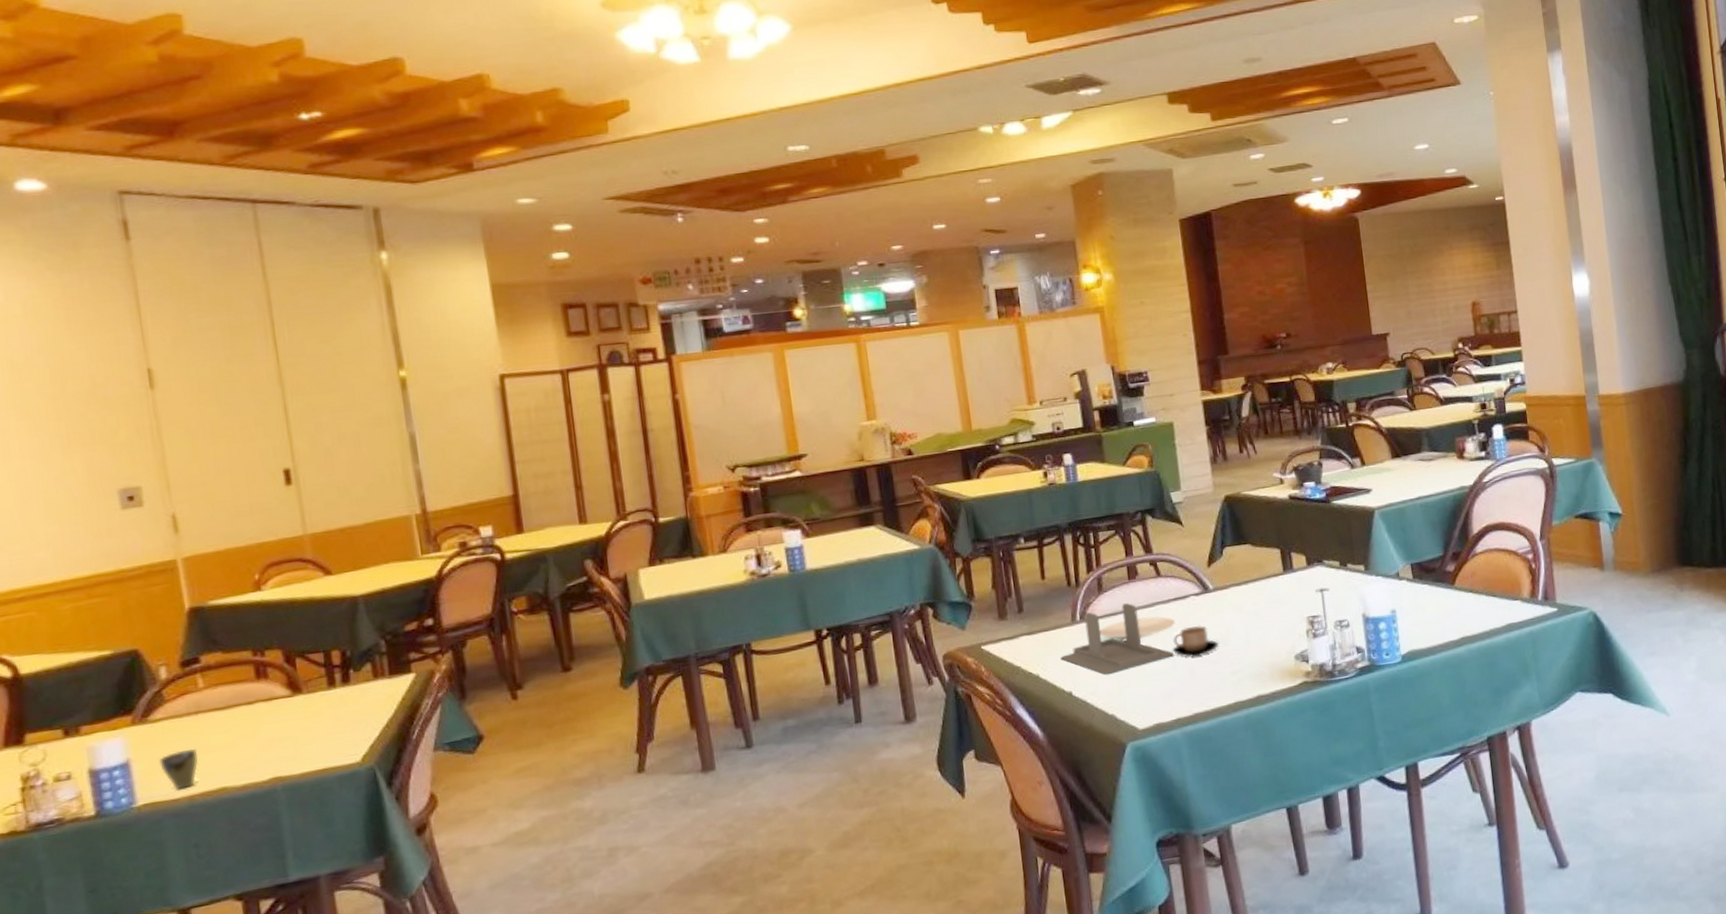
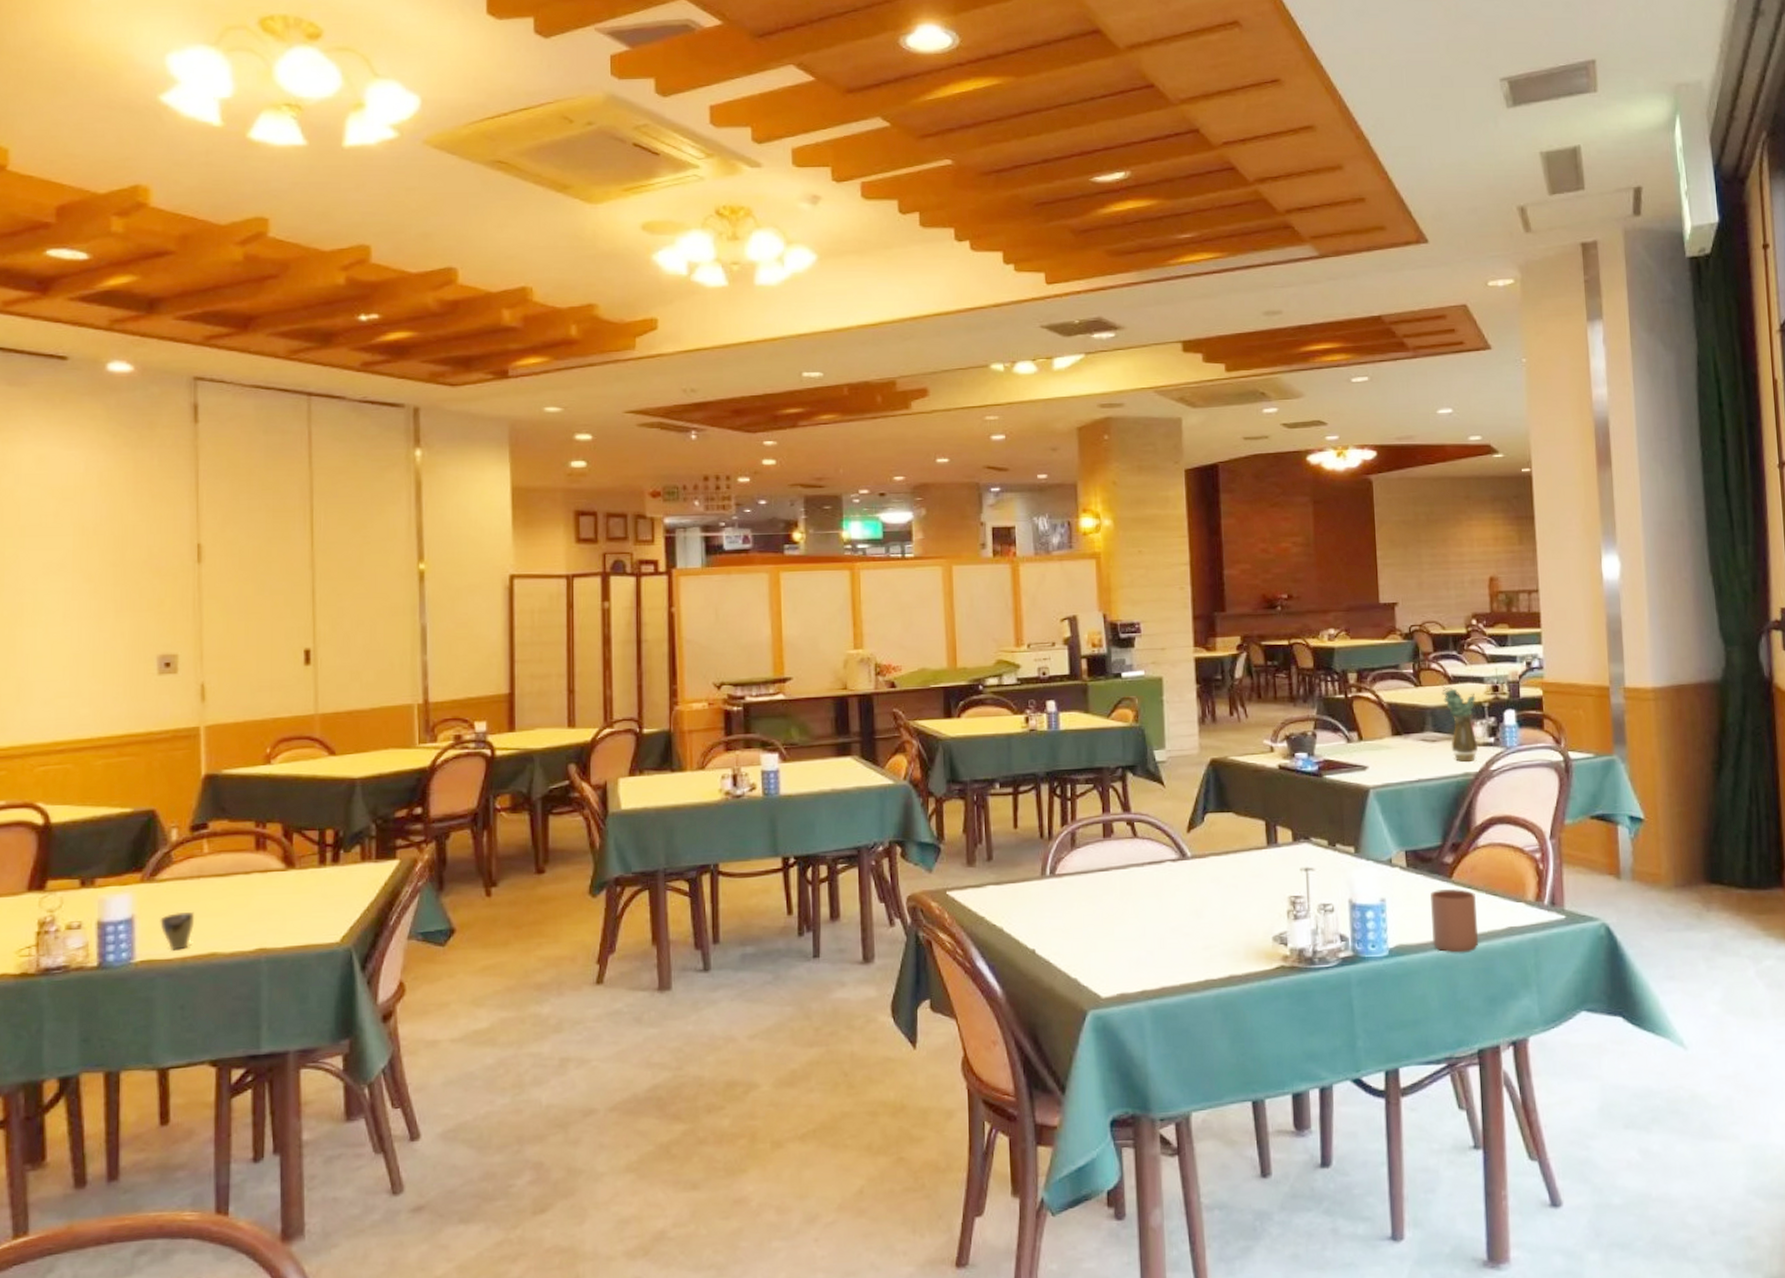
napkin holder: present [1061,603,1174,674] -> none [1027,862,1144,935]
plate: present [1099,616,1175,640] -> none [1068,879,1148,901]
cup: present [1172,625,1219,656] -> none [1143,893,1192,925]
vase: none [1434,408,1472,477] -> present [1441,686,1479,762]
cup: none [1436,594,1482,654] -> present [1430,889,1478,954]

